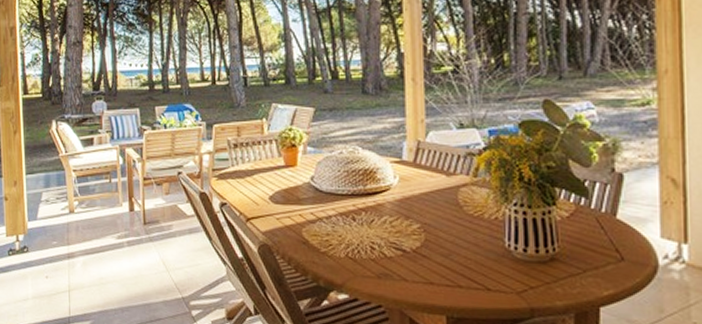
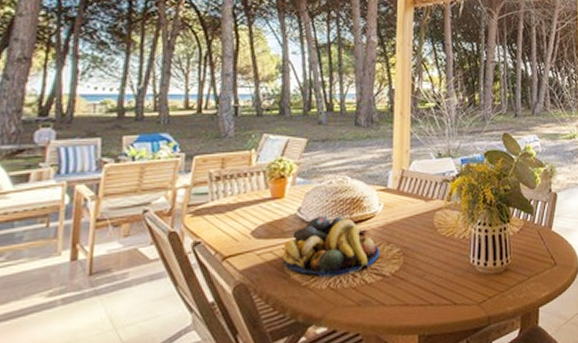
fruit bowl: none [299,186,399,247] -> present [282,216,380,278]

